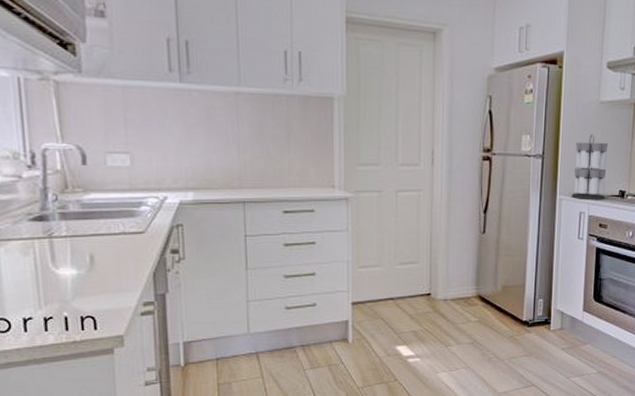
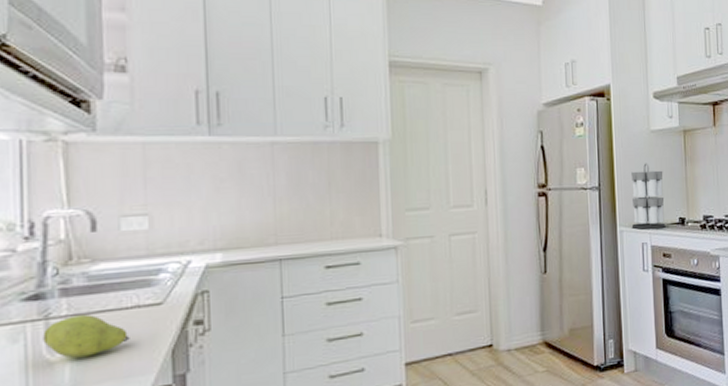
fruit: none [48,237,118,273] -> present [43,314,130,359]

